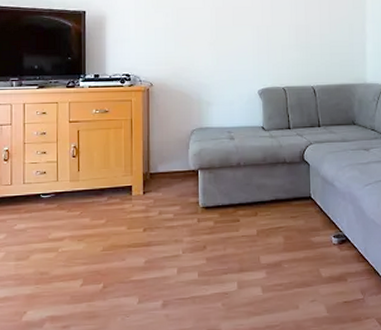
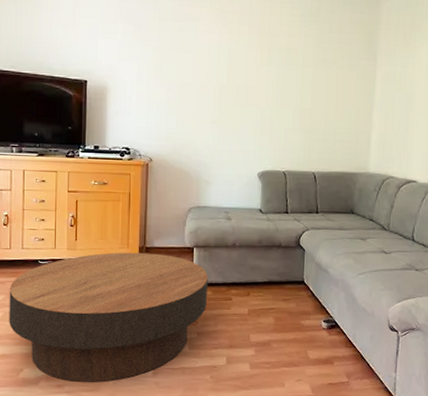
coffee table: none [11,179,214,321] -> present [9,252,208,382]

